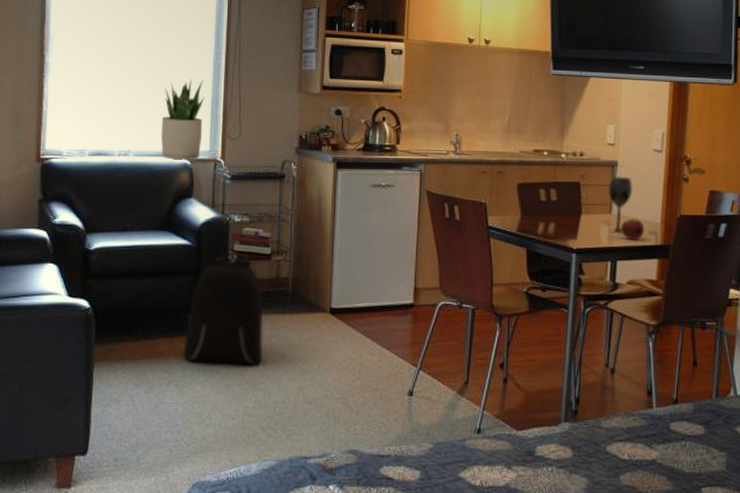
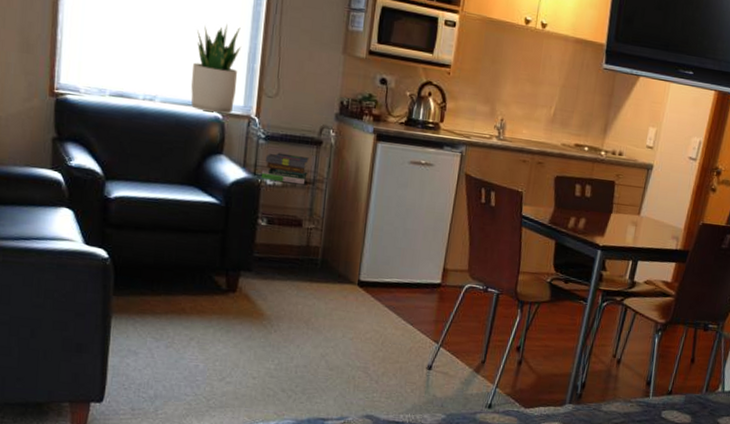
backpack: present [182,256,264,365] -> none [205,218,292,330]
books: none [229,190,273,219] -> present [260,152,309,185]
books: present [231,227,273,256] -> none [262,191,306,223]
wine glass: present [607,176,633,233] -> none [633,179,664,235]
fruit: present [621,219,645,240] -> none [646,222,669,243]

